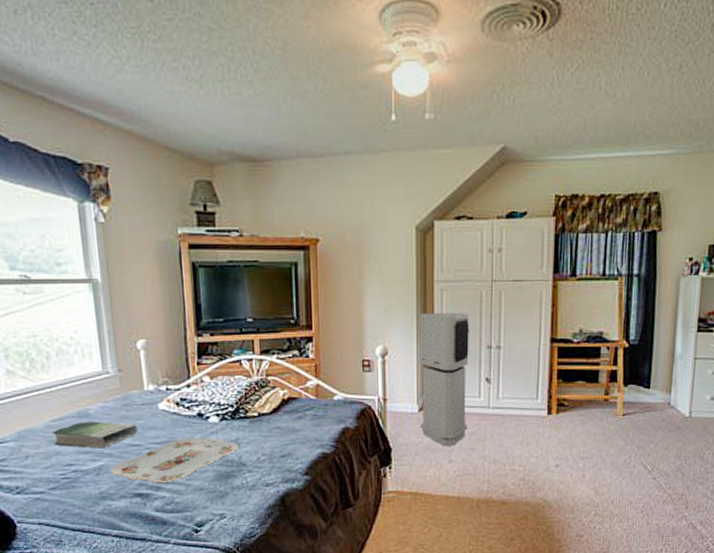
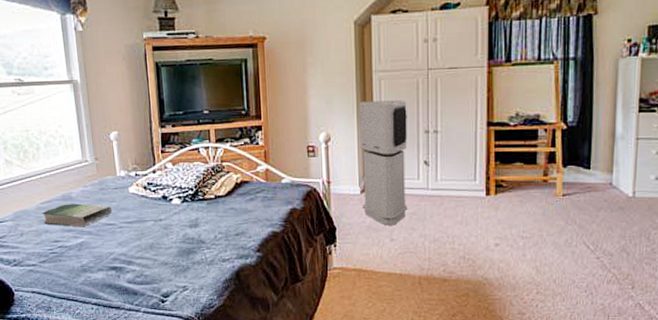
serving tray: present [109,437,240,483] -> none [89,217,199,257]

